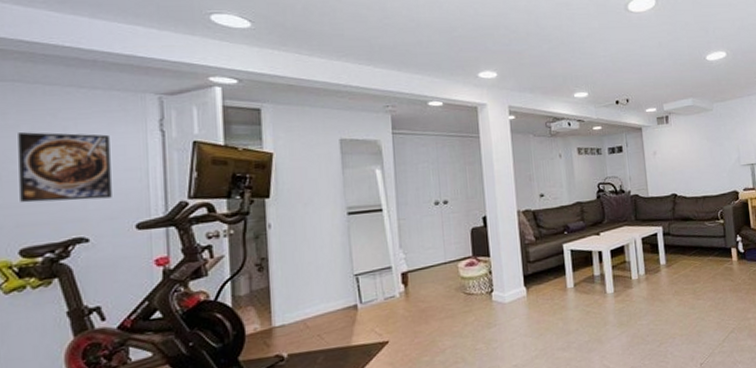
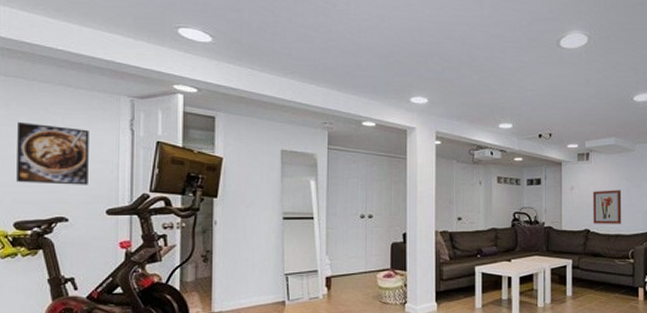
wall art: none [676,150,708,188] -> present [593,190,622,224]

